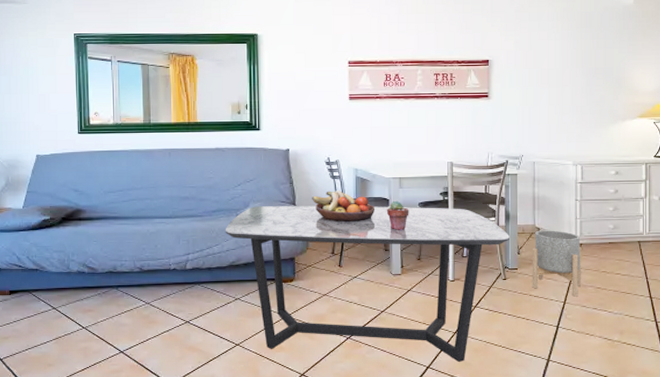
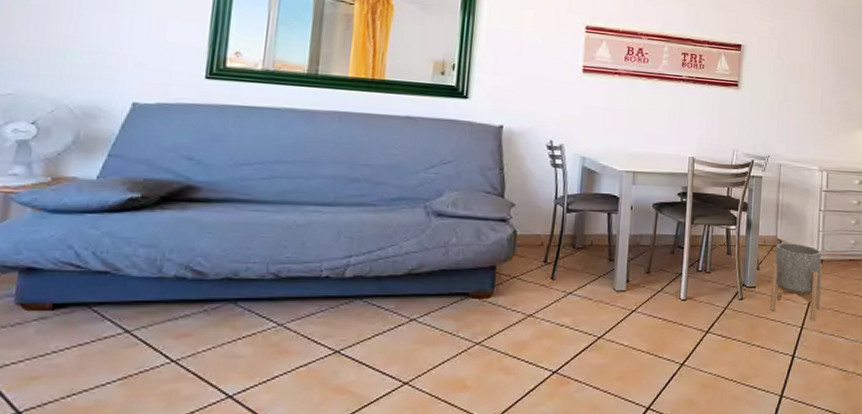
coffee table: present [225,206,509,363] -> none [405,196,750,402]
fruit bowl: present [312,190,376,223] -> none [525,182,602,224]
potted succulent: present [386,200,409,230] -> none [614,199,642,236]

